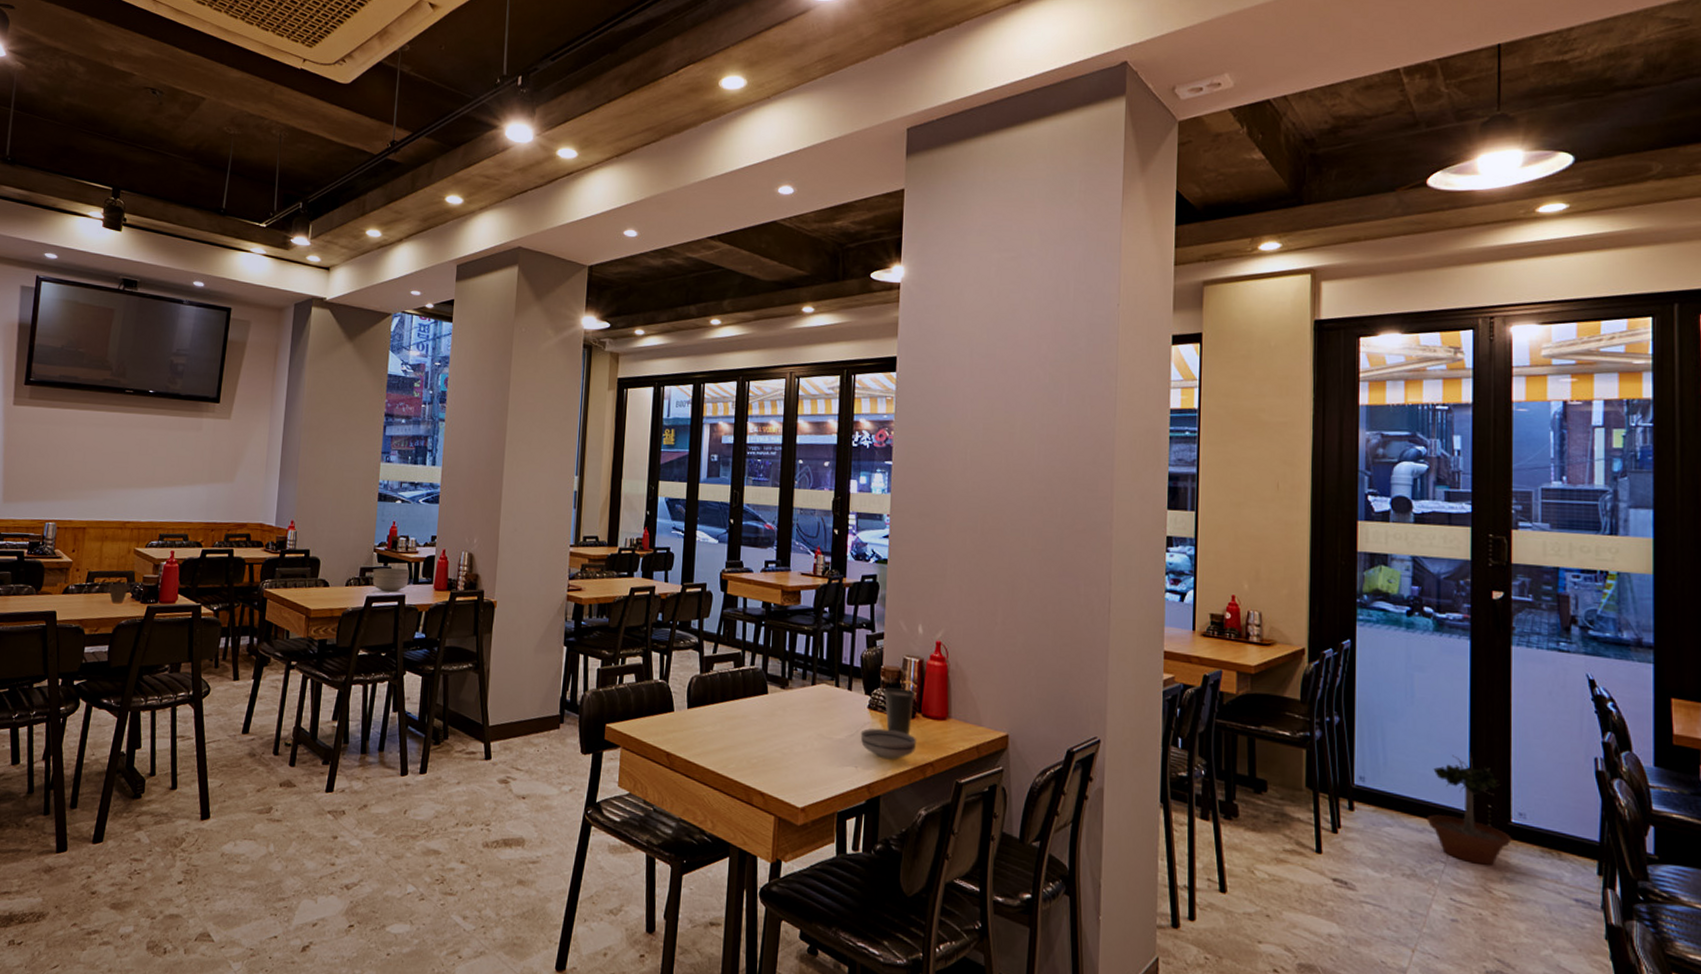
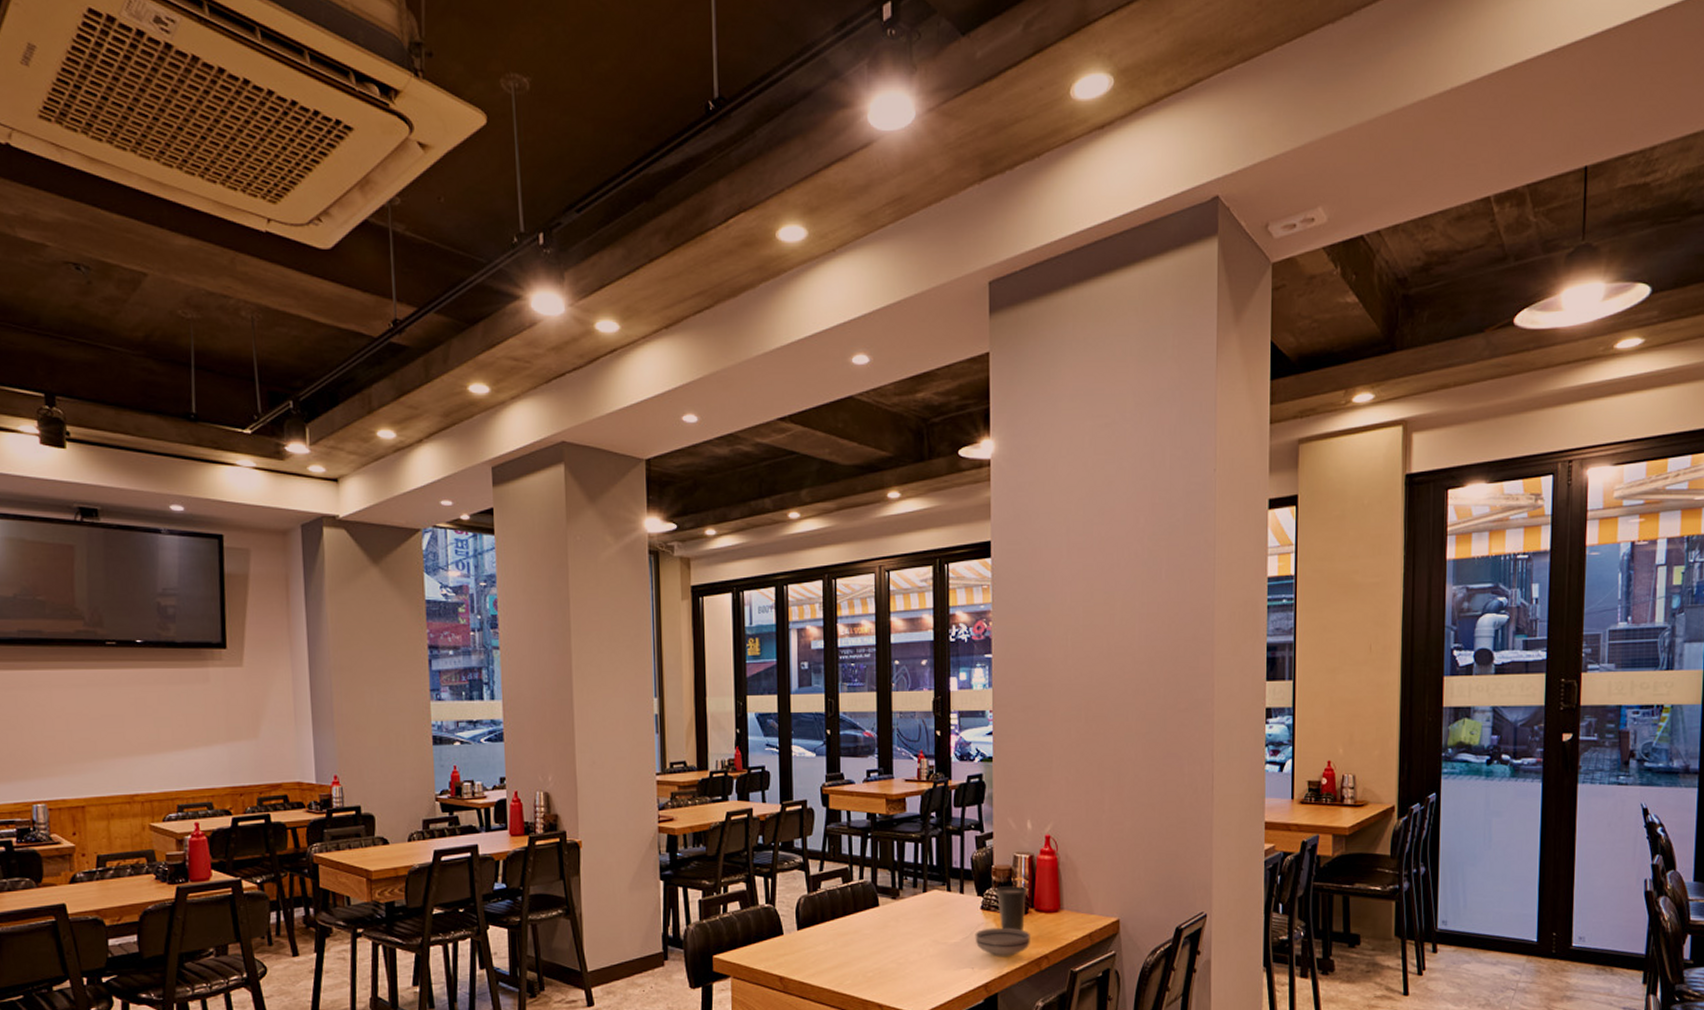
cup: present [108,583,130,605] -> none [124,865,152,888]
bowl: present [372,567,410,592] -> none [437,816,480,844]
potted tree: present [1427,752,1512,865] -> none [1500,887,1572,987]

